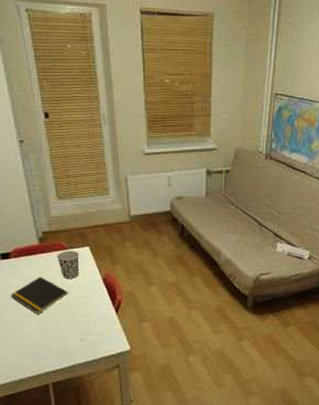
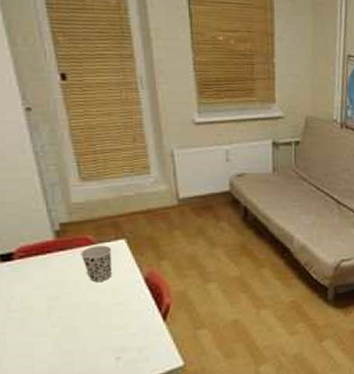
notepad: present [10,276,68,314] -> none [13,281,97,331]

